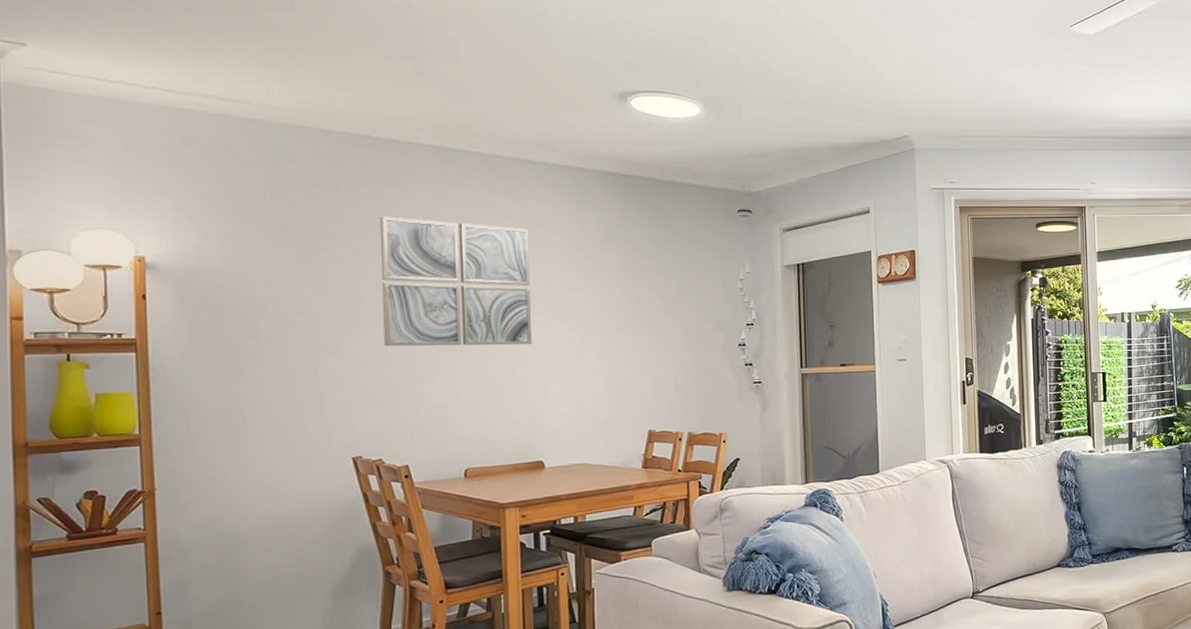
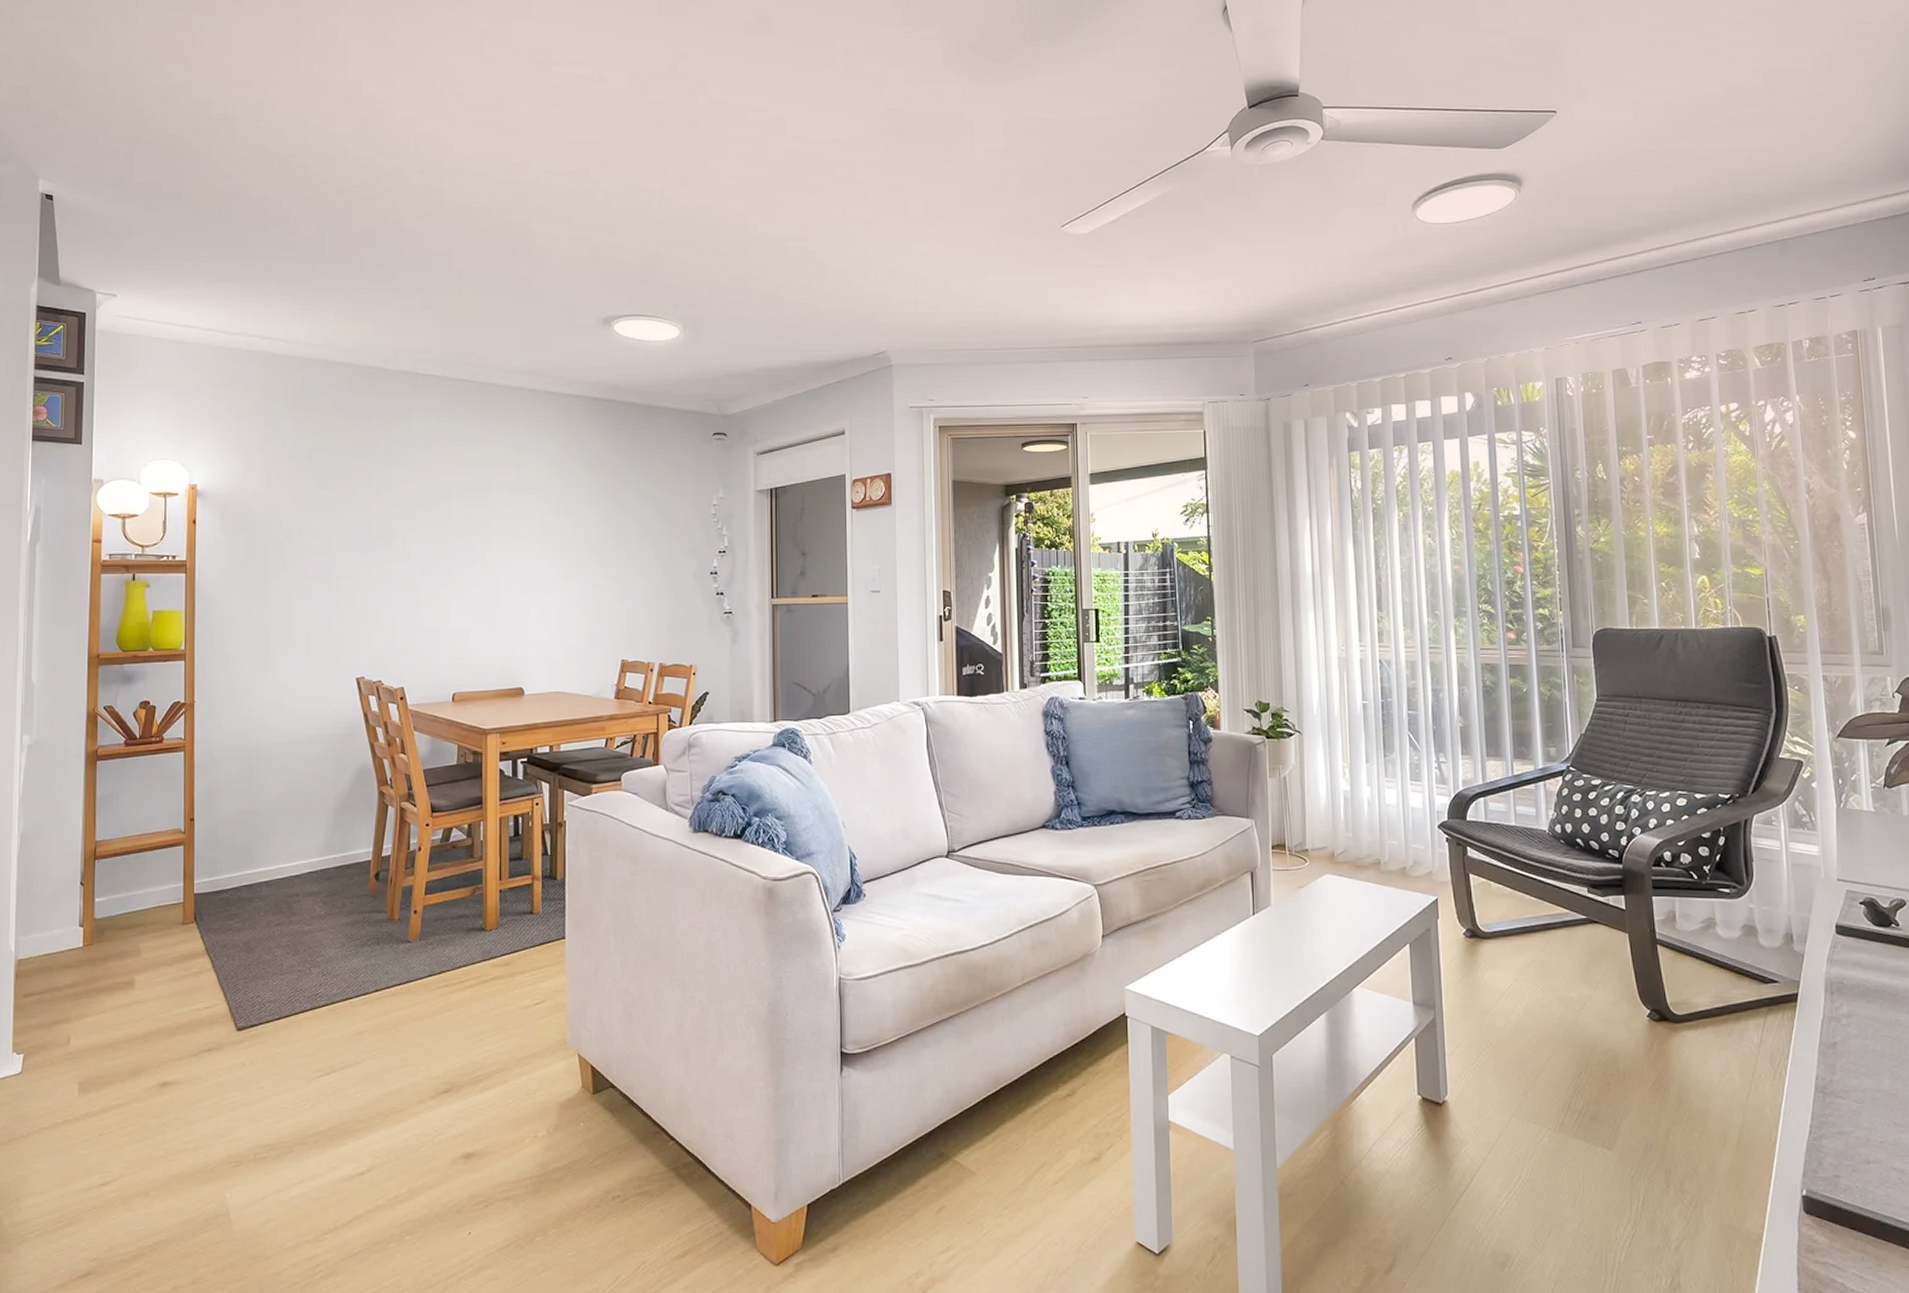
wall art: present [379,216,533,347] -> none [388,444,518,571]

